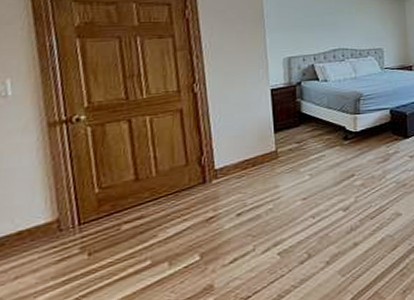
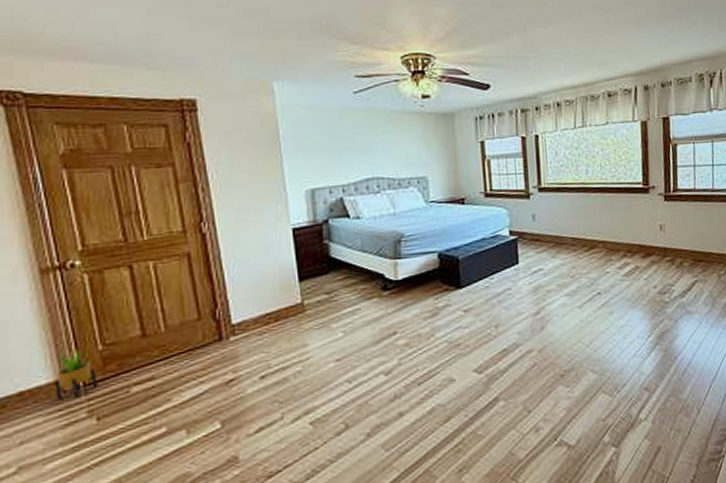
potted plant: none [51,192,92,238] -> present [55,349,98,399]

